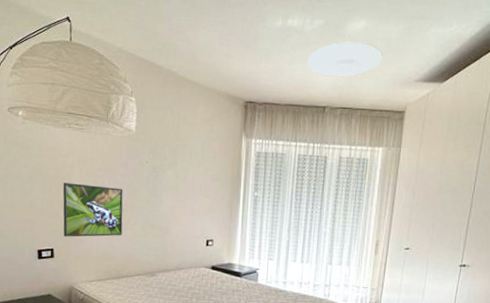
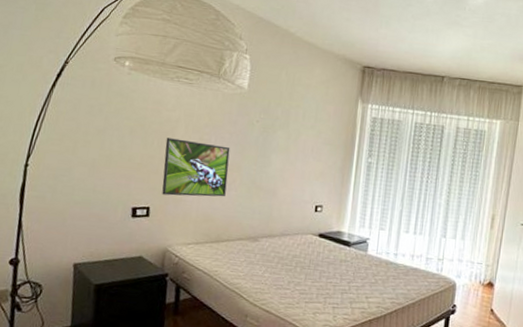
ceiling light: present [306,41,384,78] -> none [426,14,503,49]

